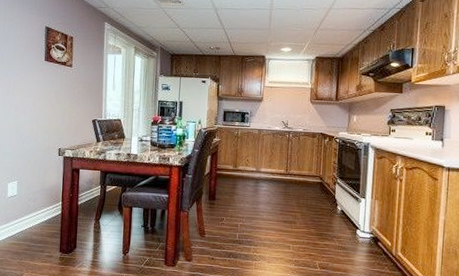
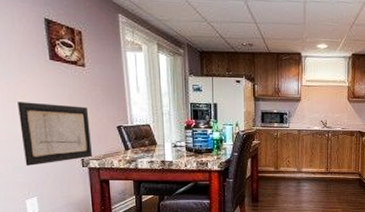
wall art: none [12,96,70,152] -> present [18,102,92,166]

